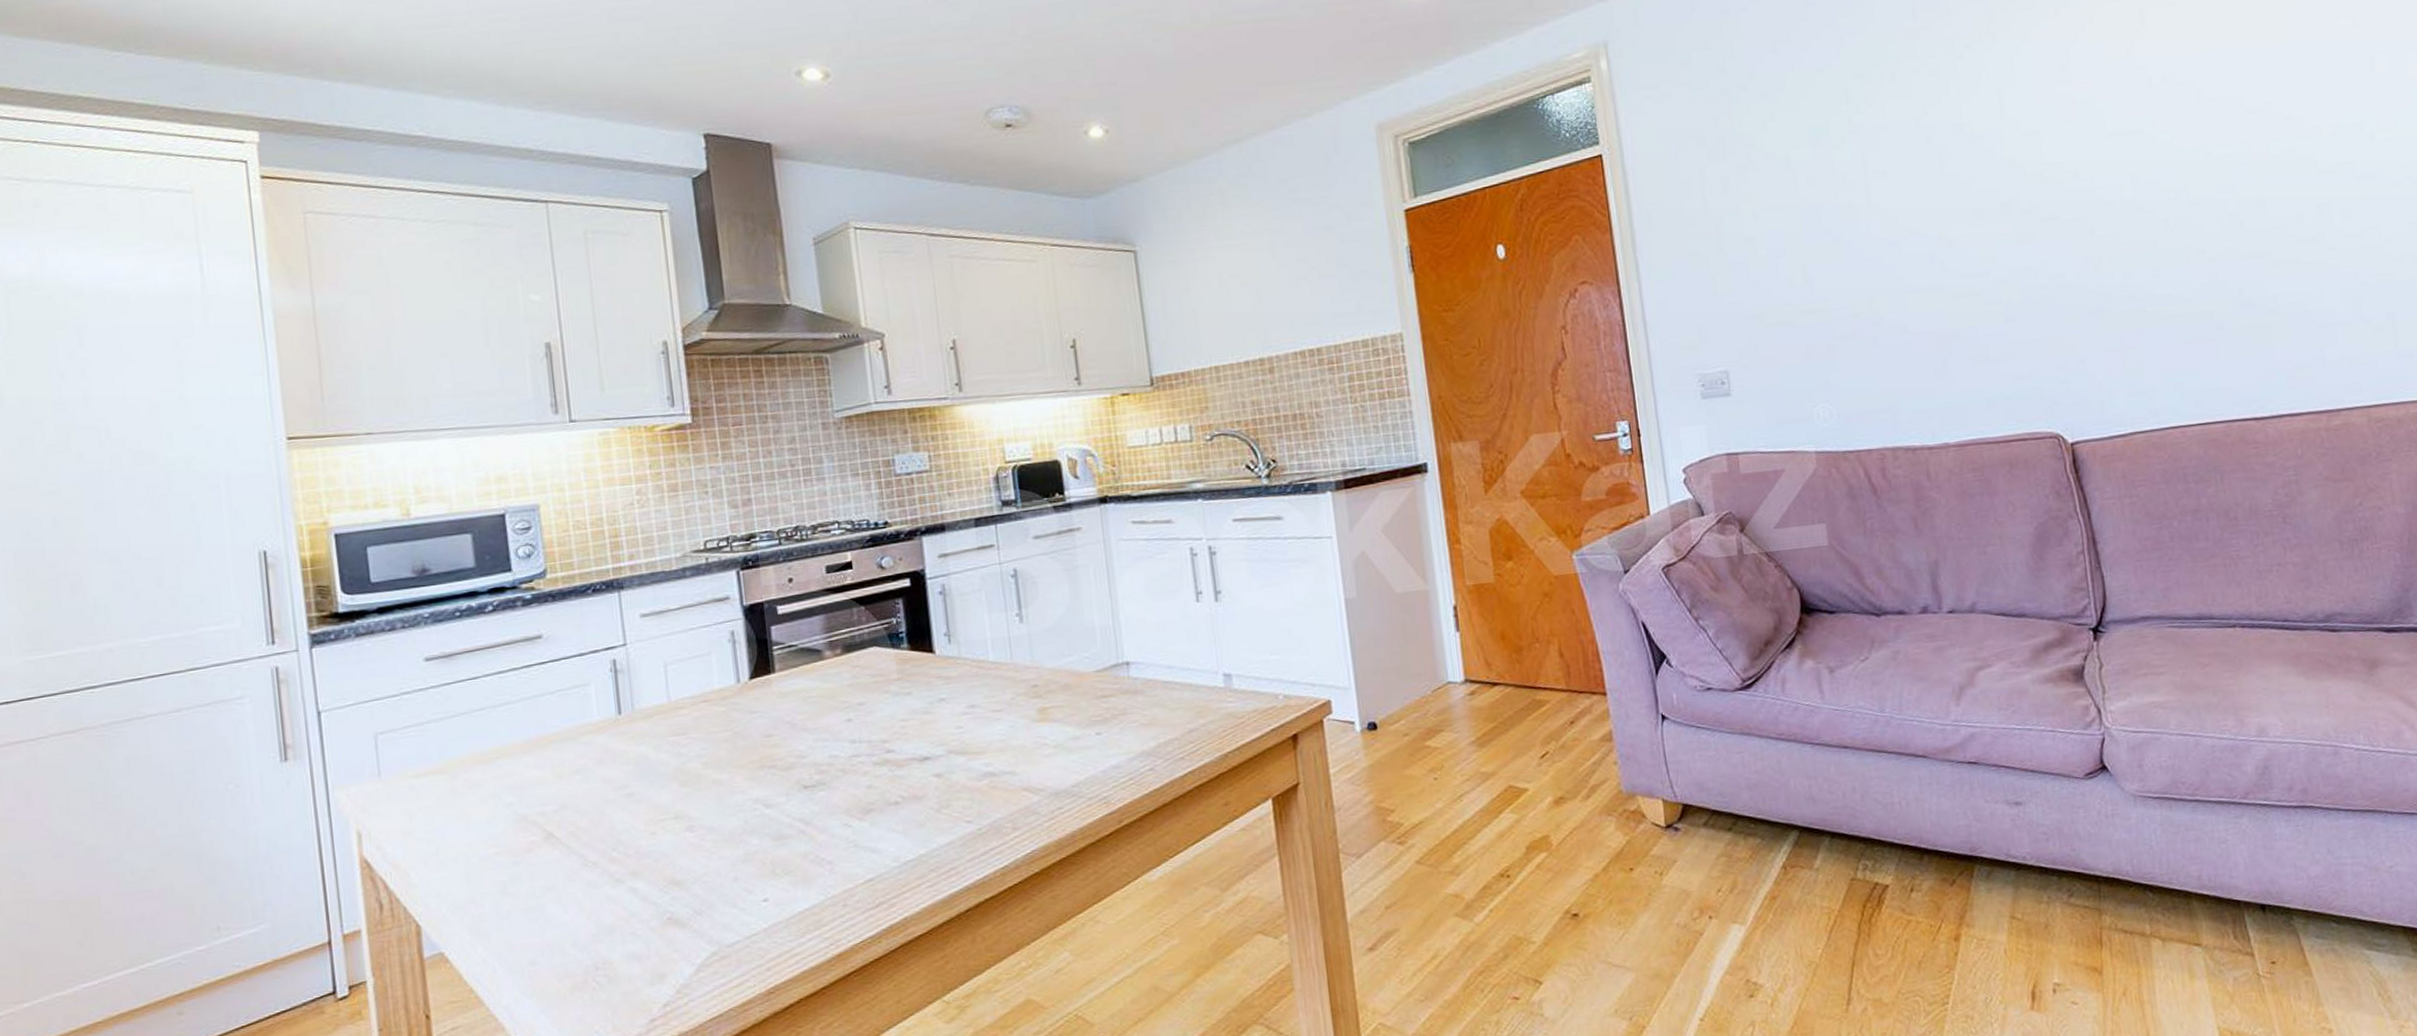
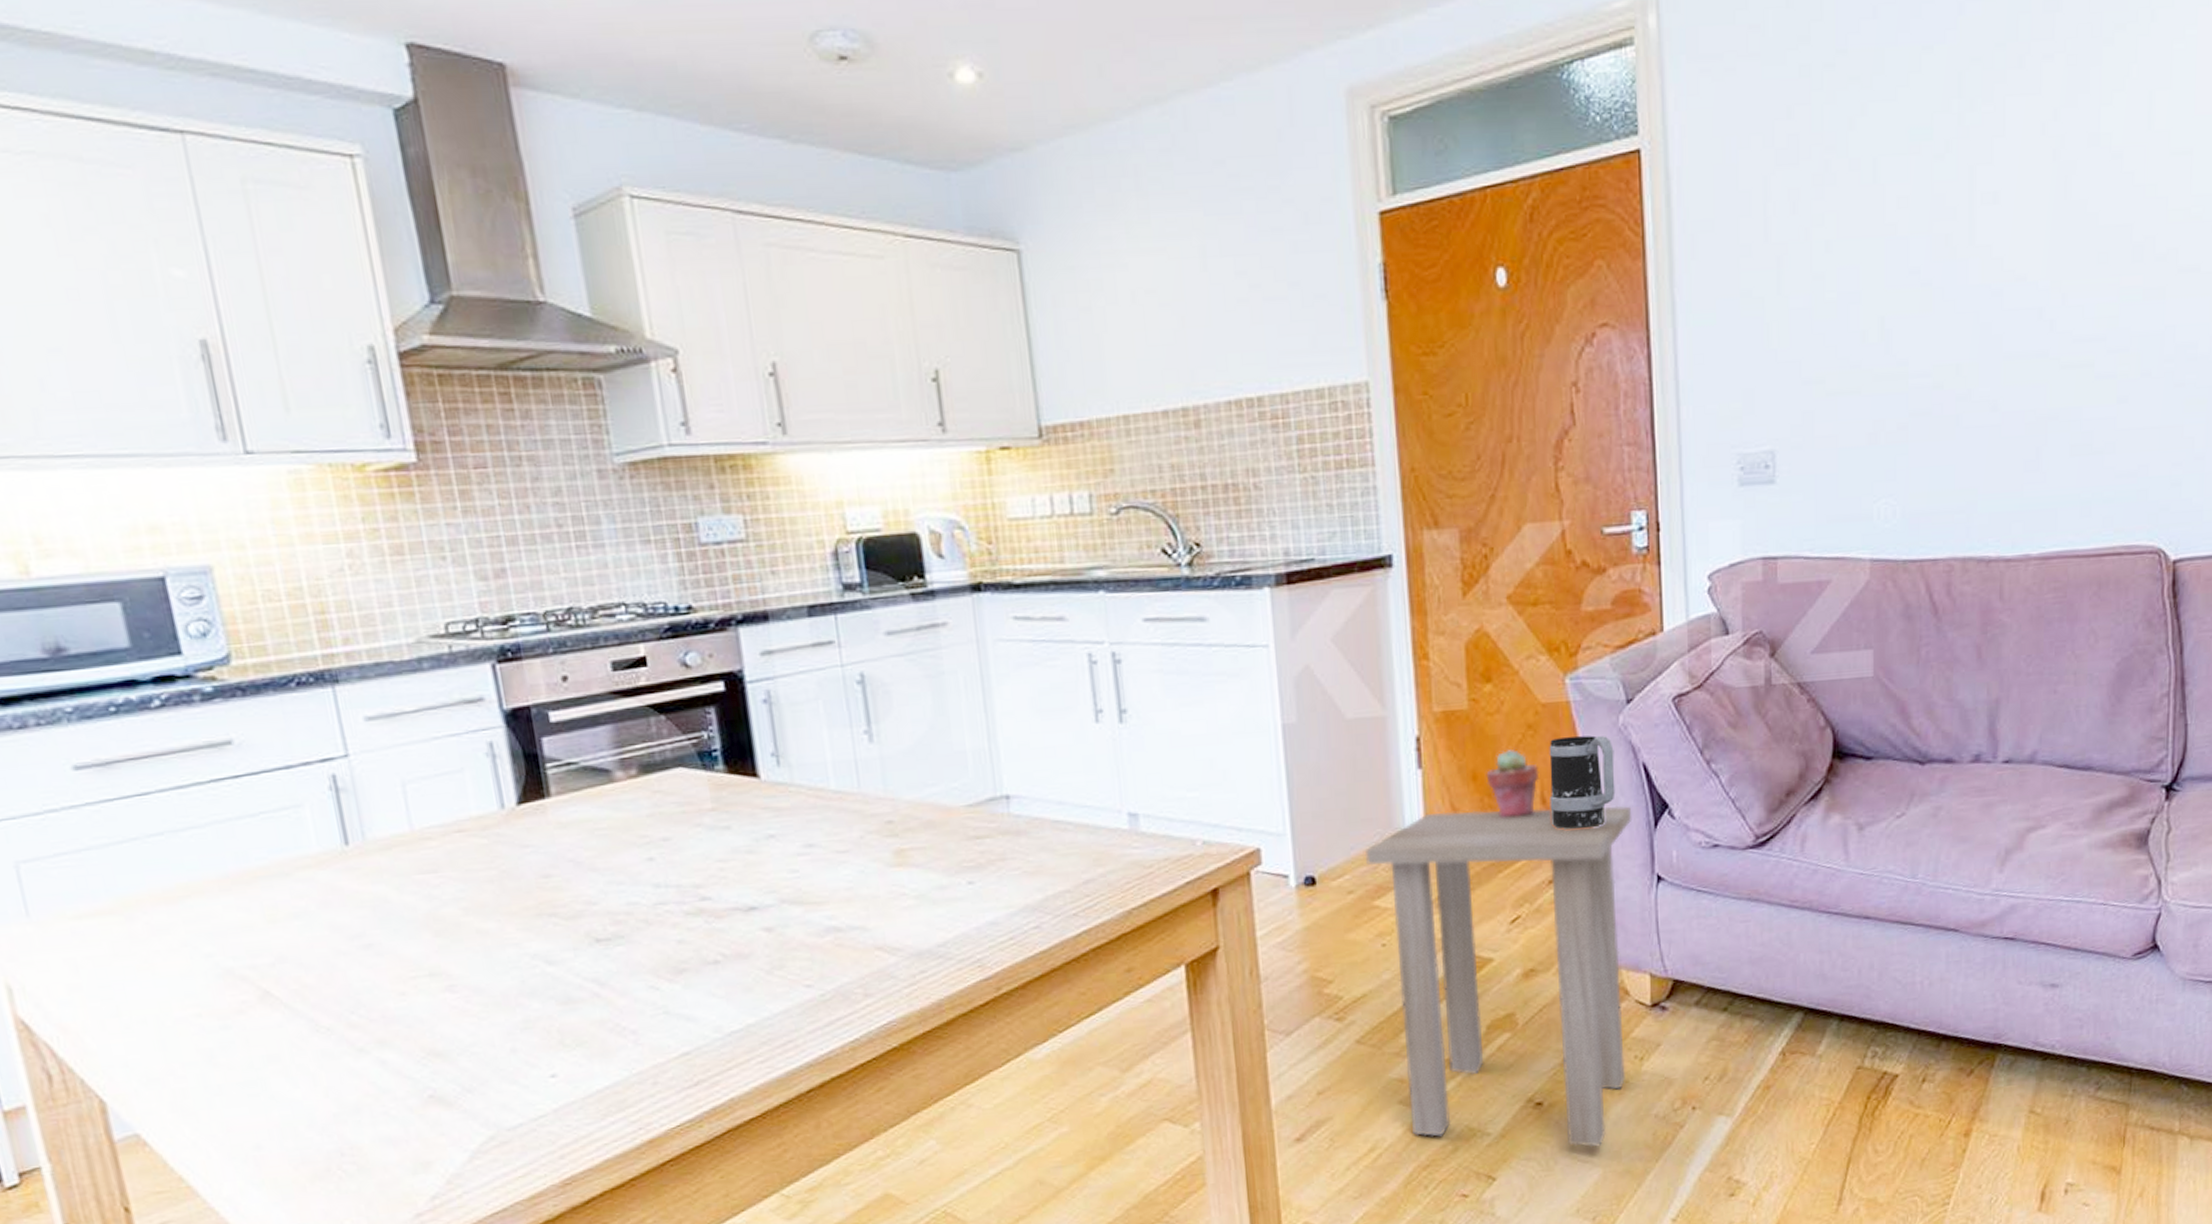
side table: none [1416,657,1649,953] -> present [1364,805,1632,1147]
potted succulent: none [1512,614,1557,671] -> present [1486,750,1540,818]
mug: none [1563,600,1621,679] -> present [1549,735,1616,830]

